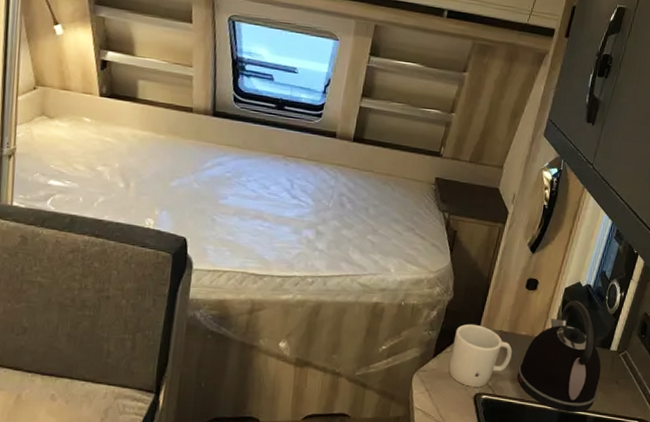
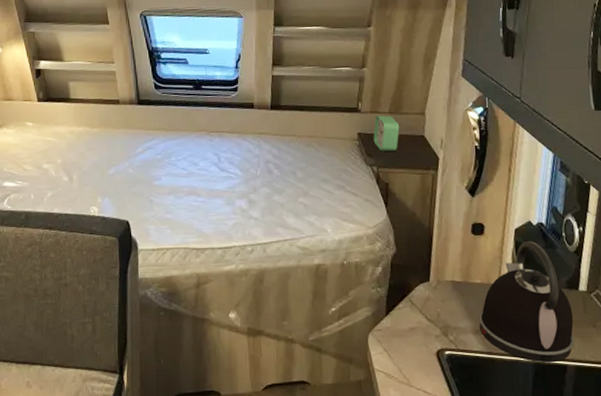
mug: present [448,323,513,387] -> none [403,276,470,343]
alarm clock: none [449,162,477,200] -> present [373,115,400,151]

